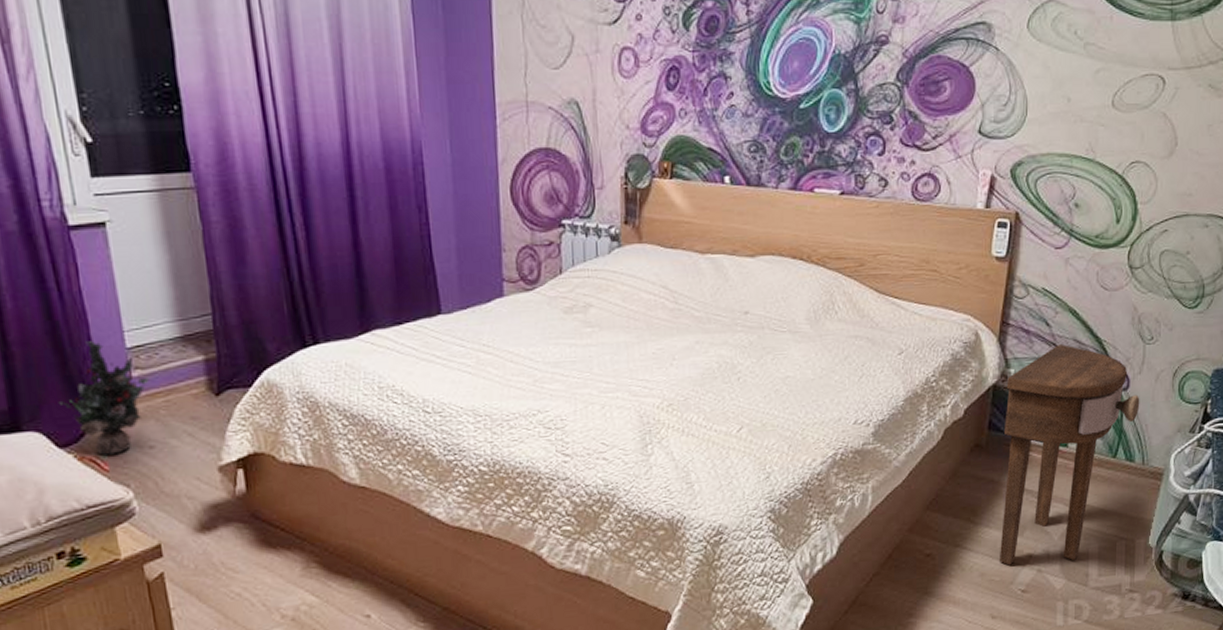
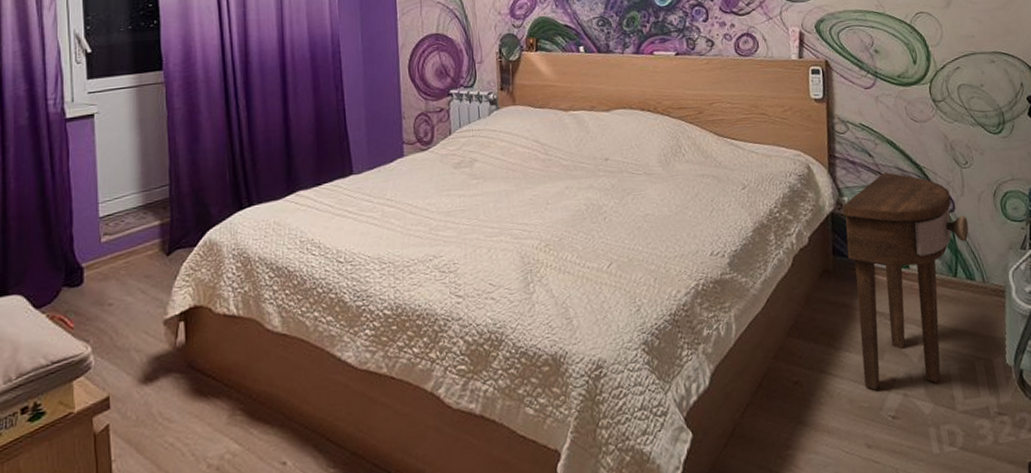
decorative plant: present [58,341,150,455] -> none [40,213,115,314]

